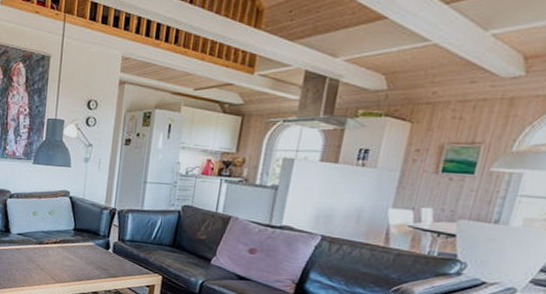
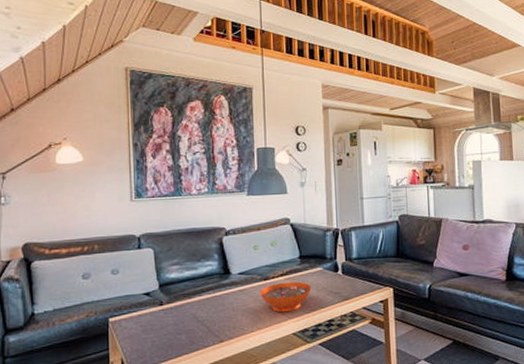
decorative bowl: none [34,249,82,277] -> present [260,281,312,313]

